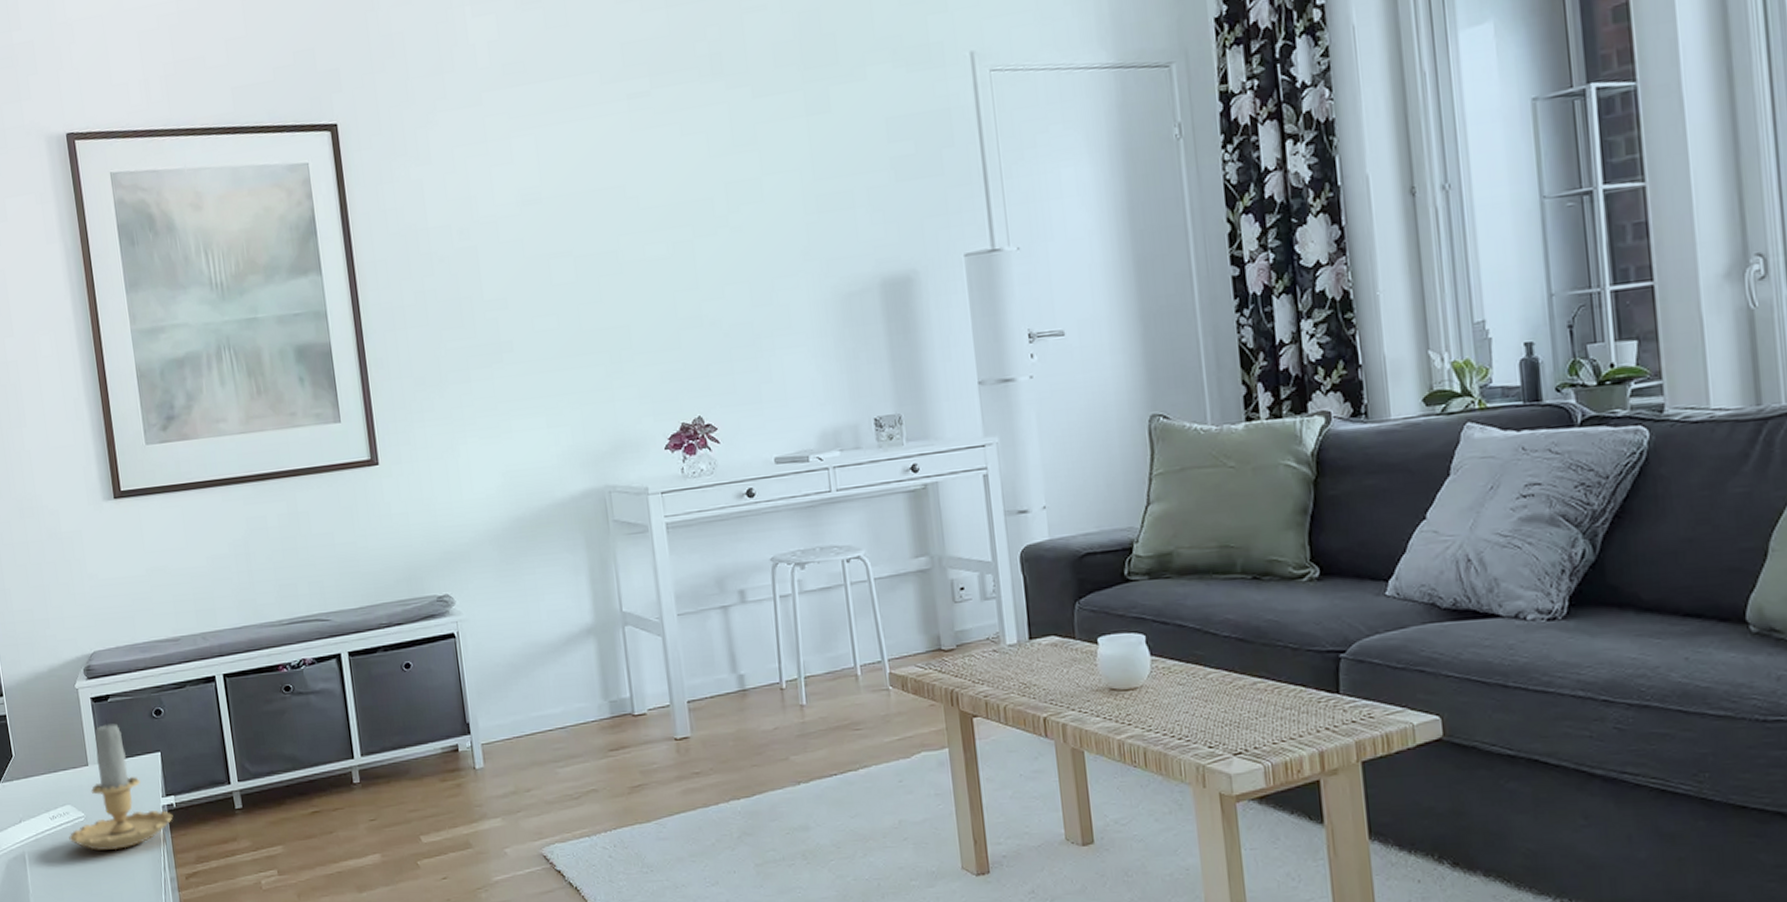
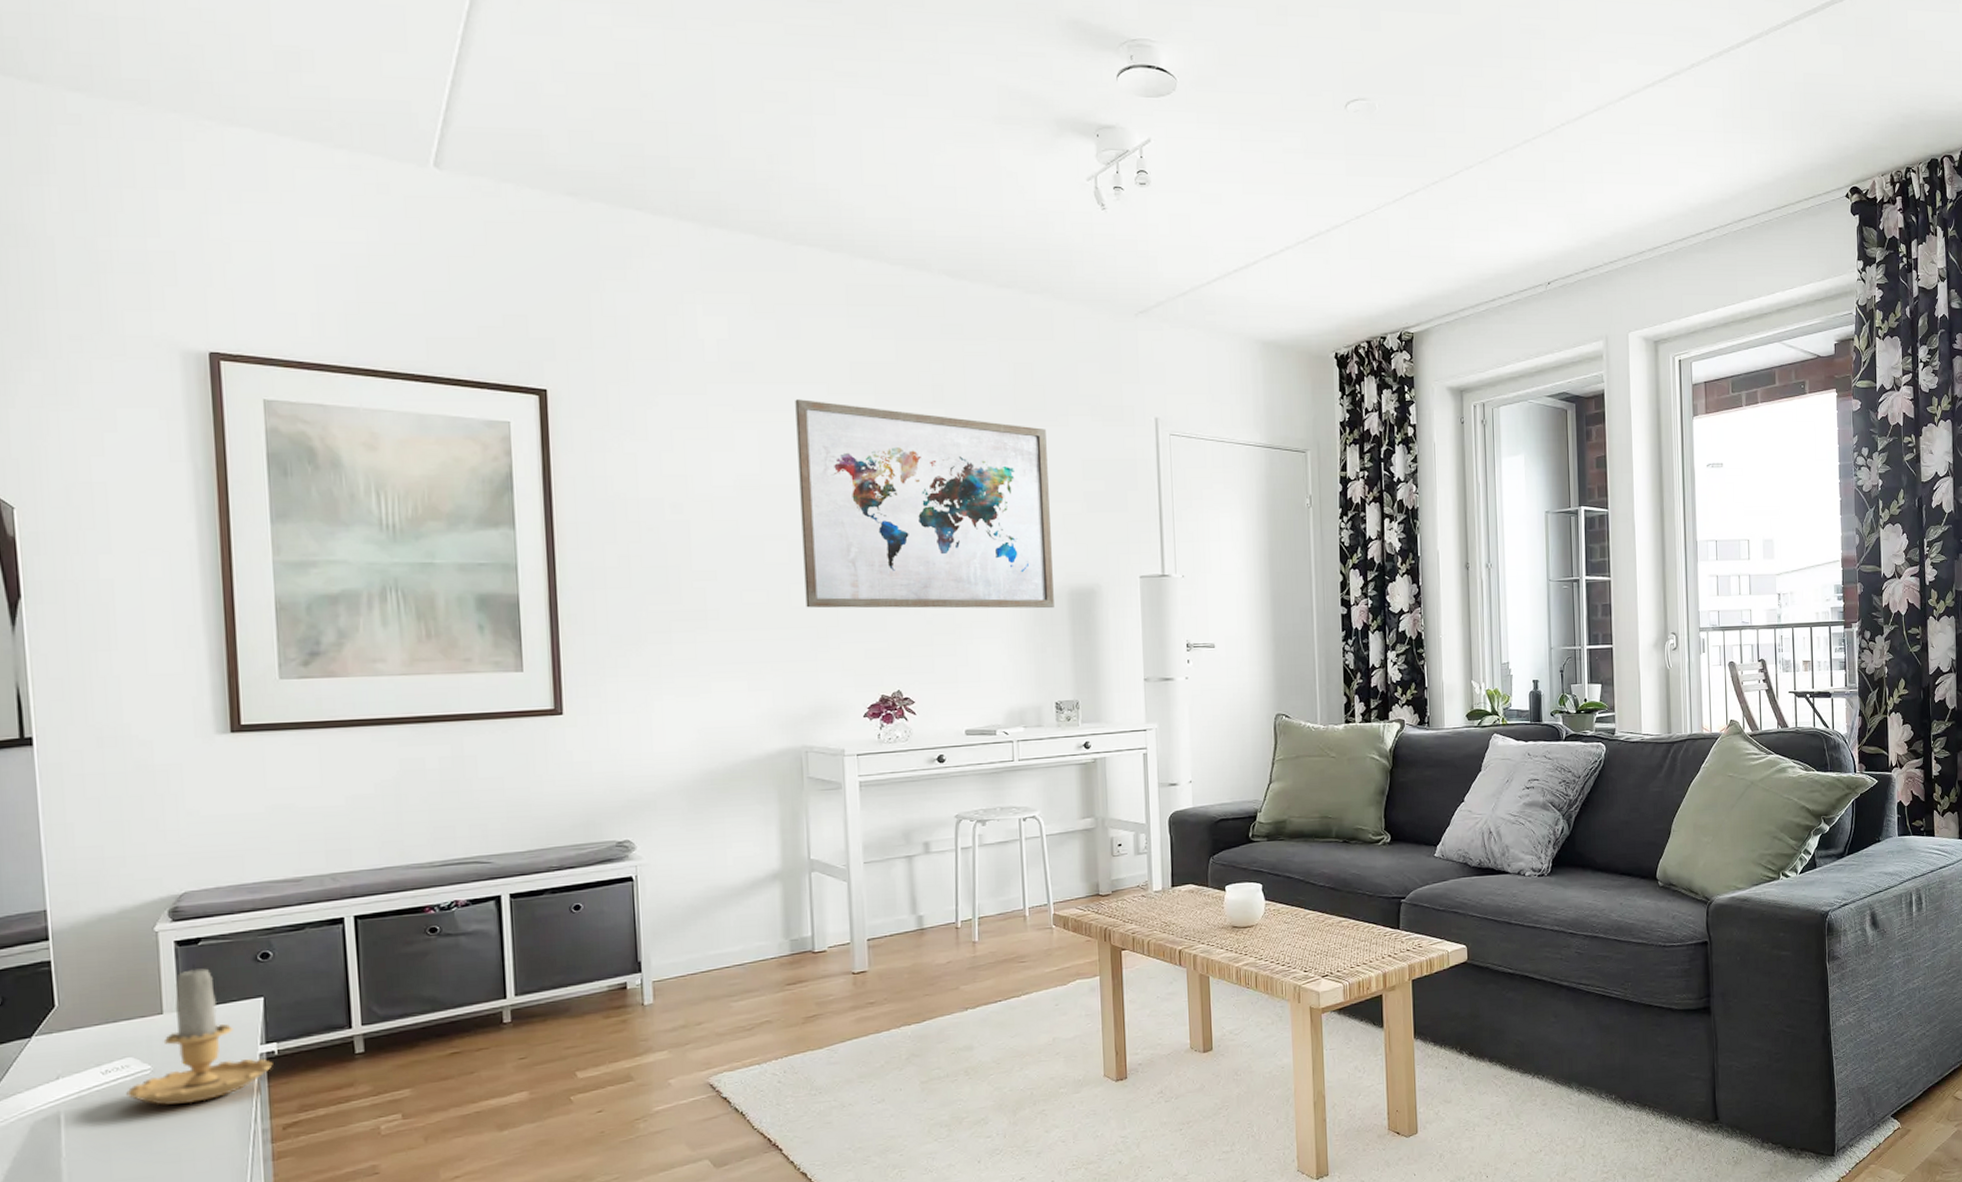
wall art: none [568,86,865,330] -> present [795,399,1054,609]

